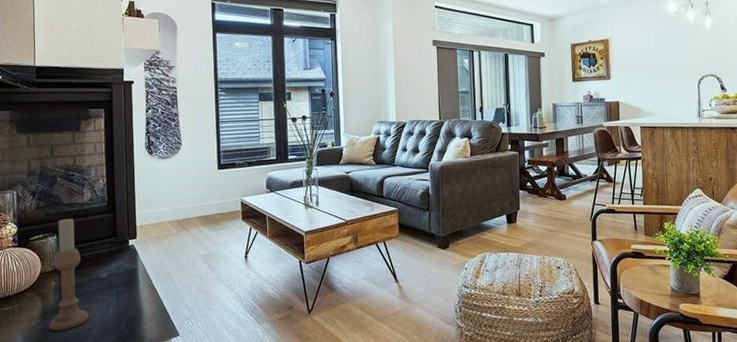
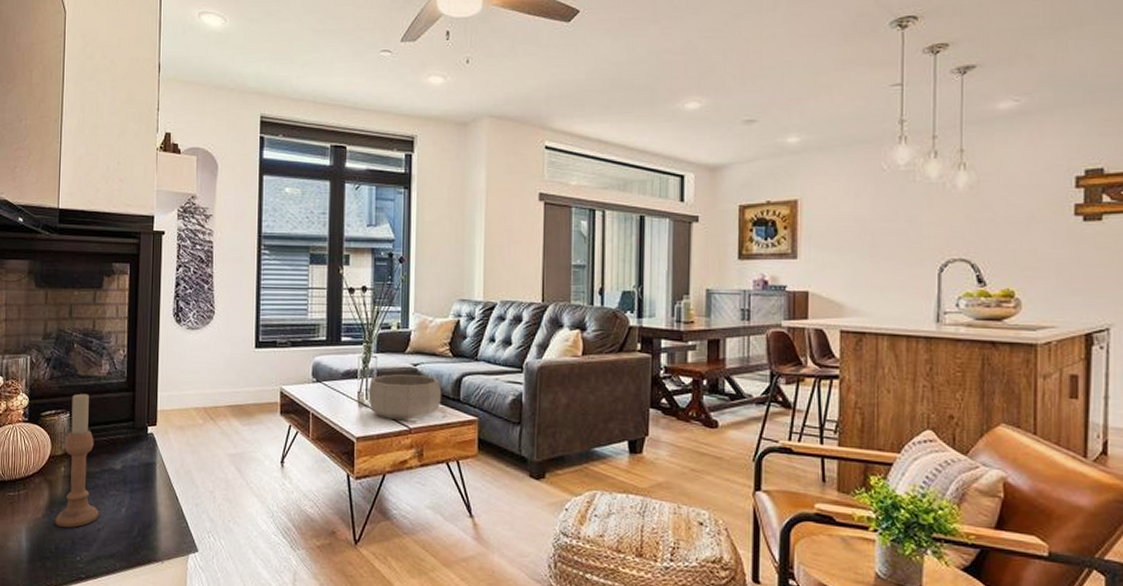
decorative bowl: none [312,180,370,216] -> present [368,374,442,421]

